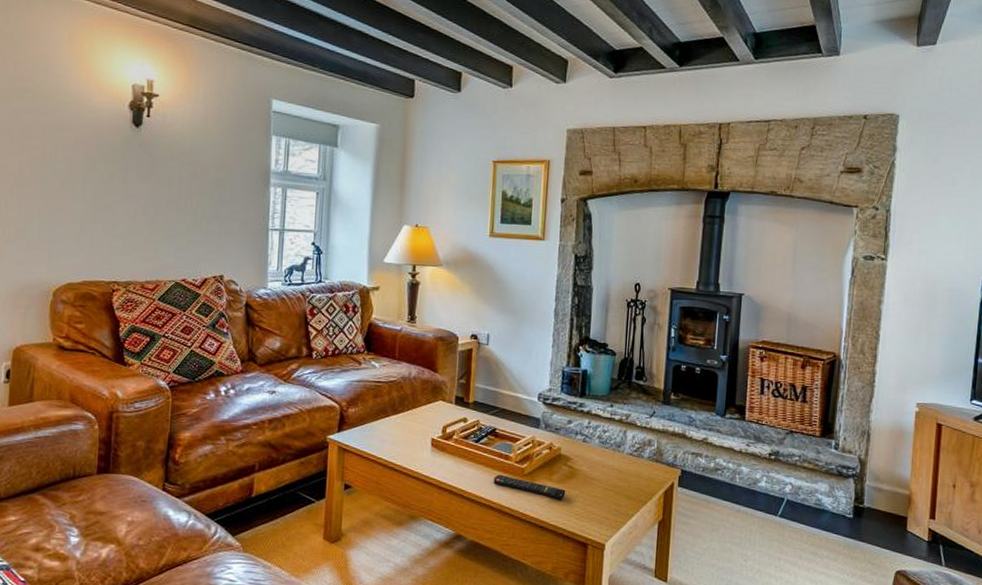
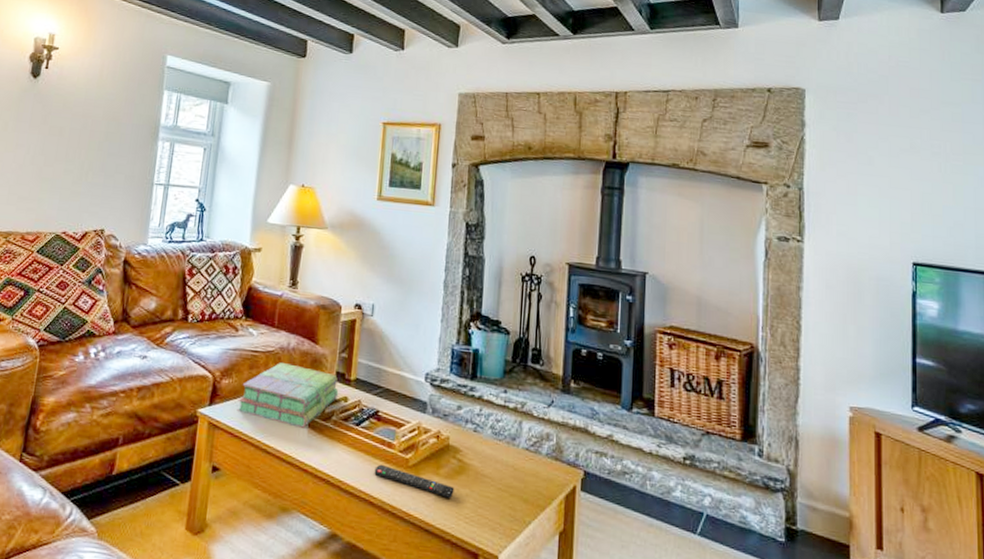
stack of books: none [364,391,459,447] -> present [236,363,339,428]

